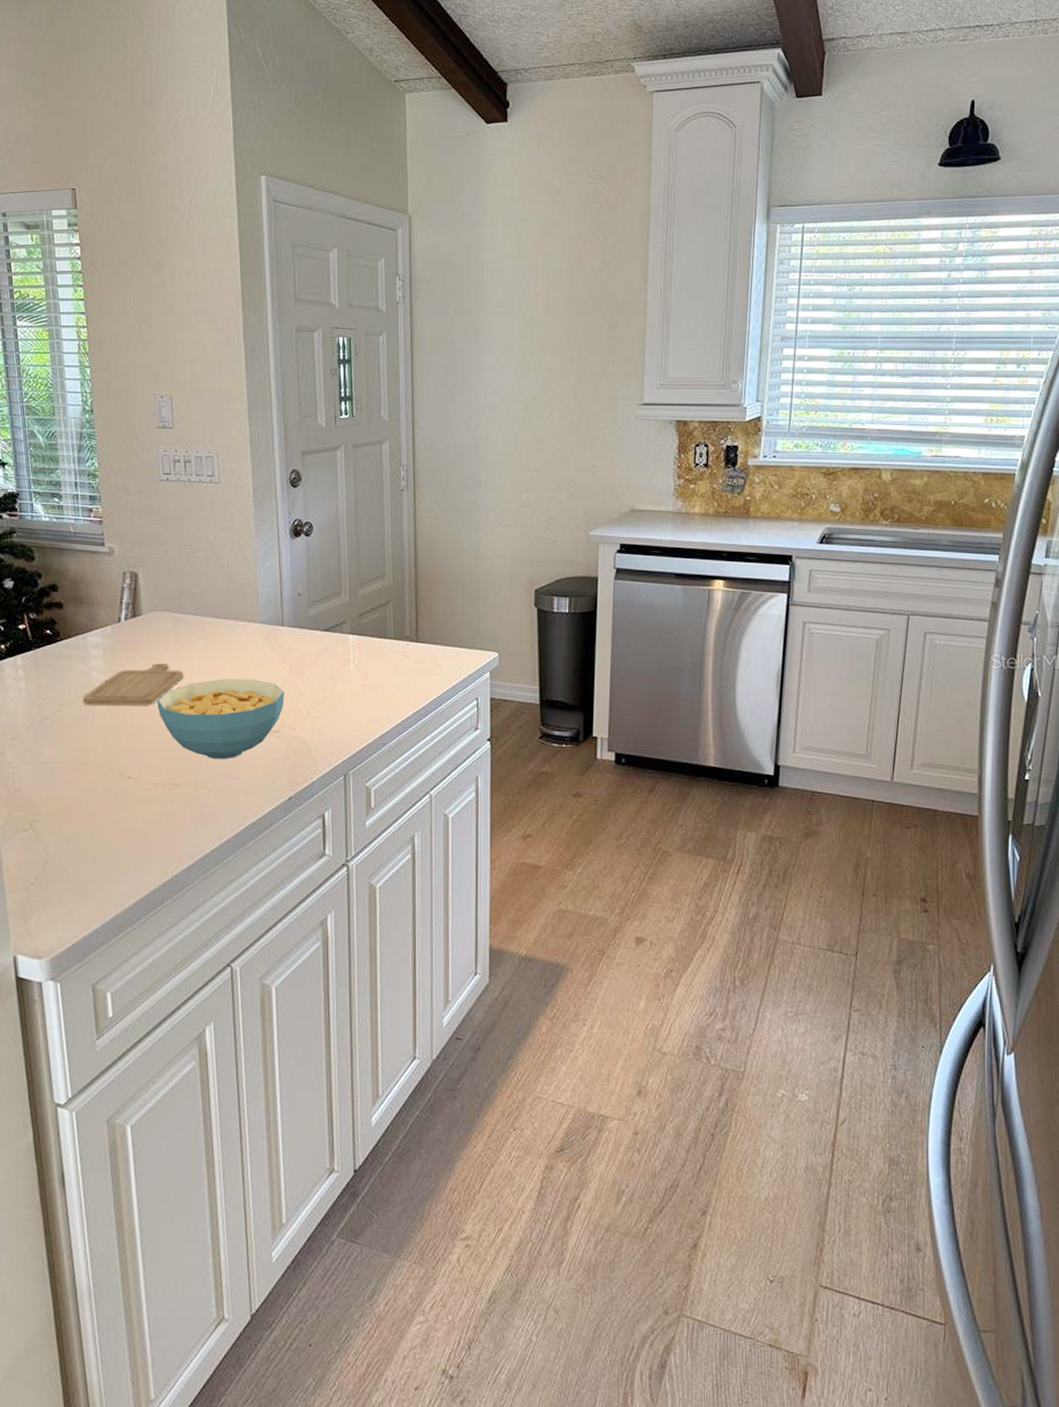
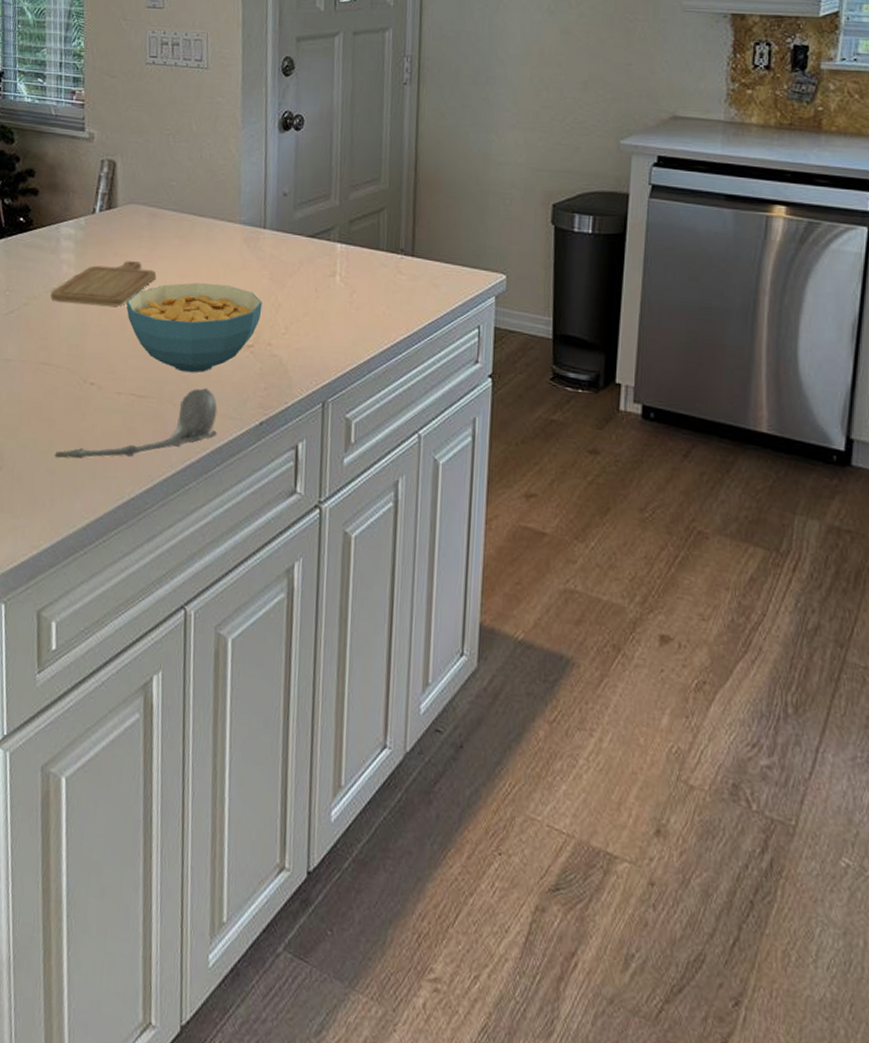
spoon: none [98,772,250,847] -> present [54,388,218,459]

